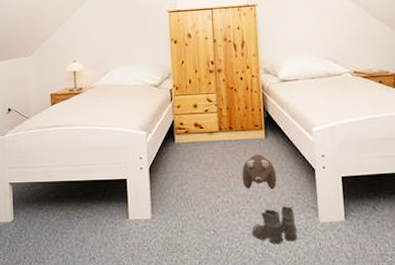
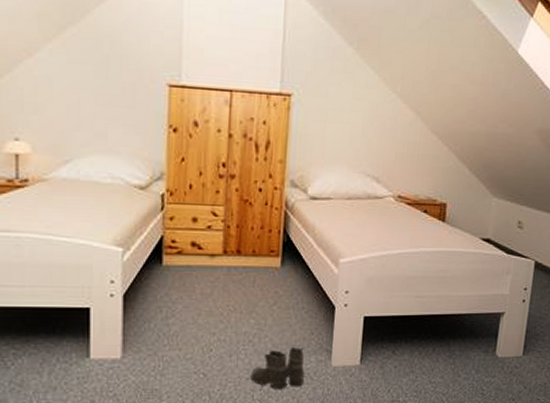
plush toy: present [242,154,277,190] -> none [246,285,289,328]

